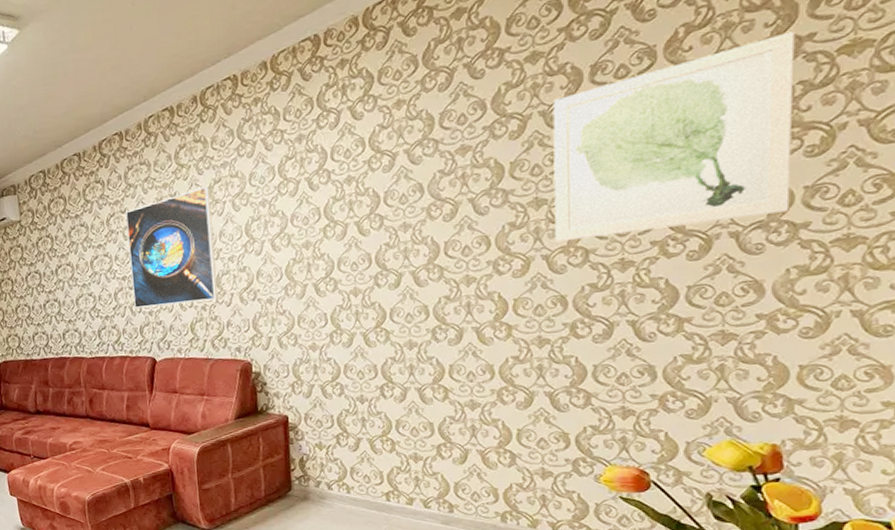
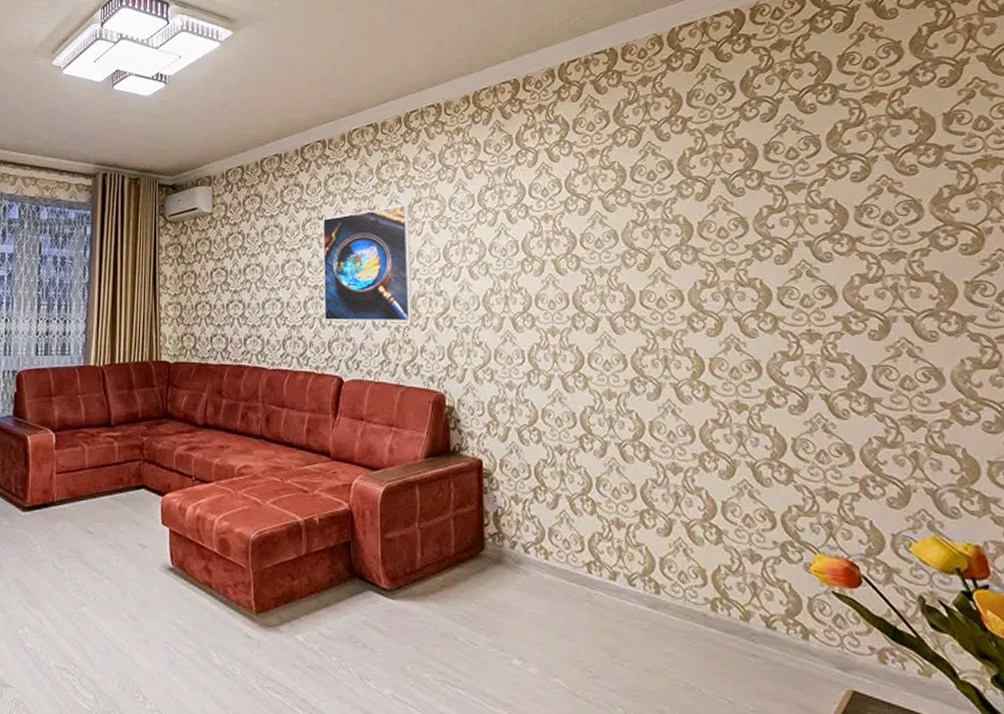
wall art: present [553,30,795,243] -> none [733,141,955,306]

